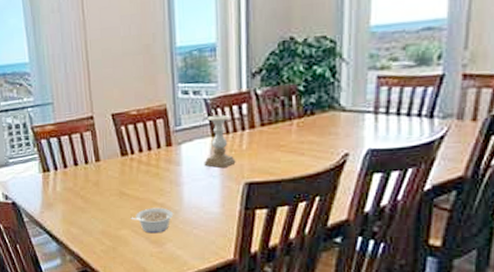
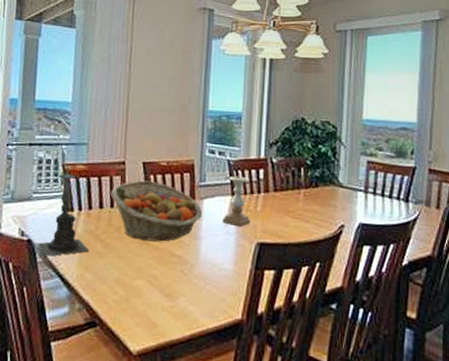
candle holder: none [21,128,72,216] -> present [37,166,90,257]
fruit basket: none [83,132,181,192] -> present [111,180,202,242]
legume: present [131,207,173,234] -> none [147,259,189,287]

